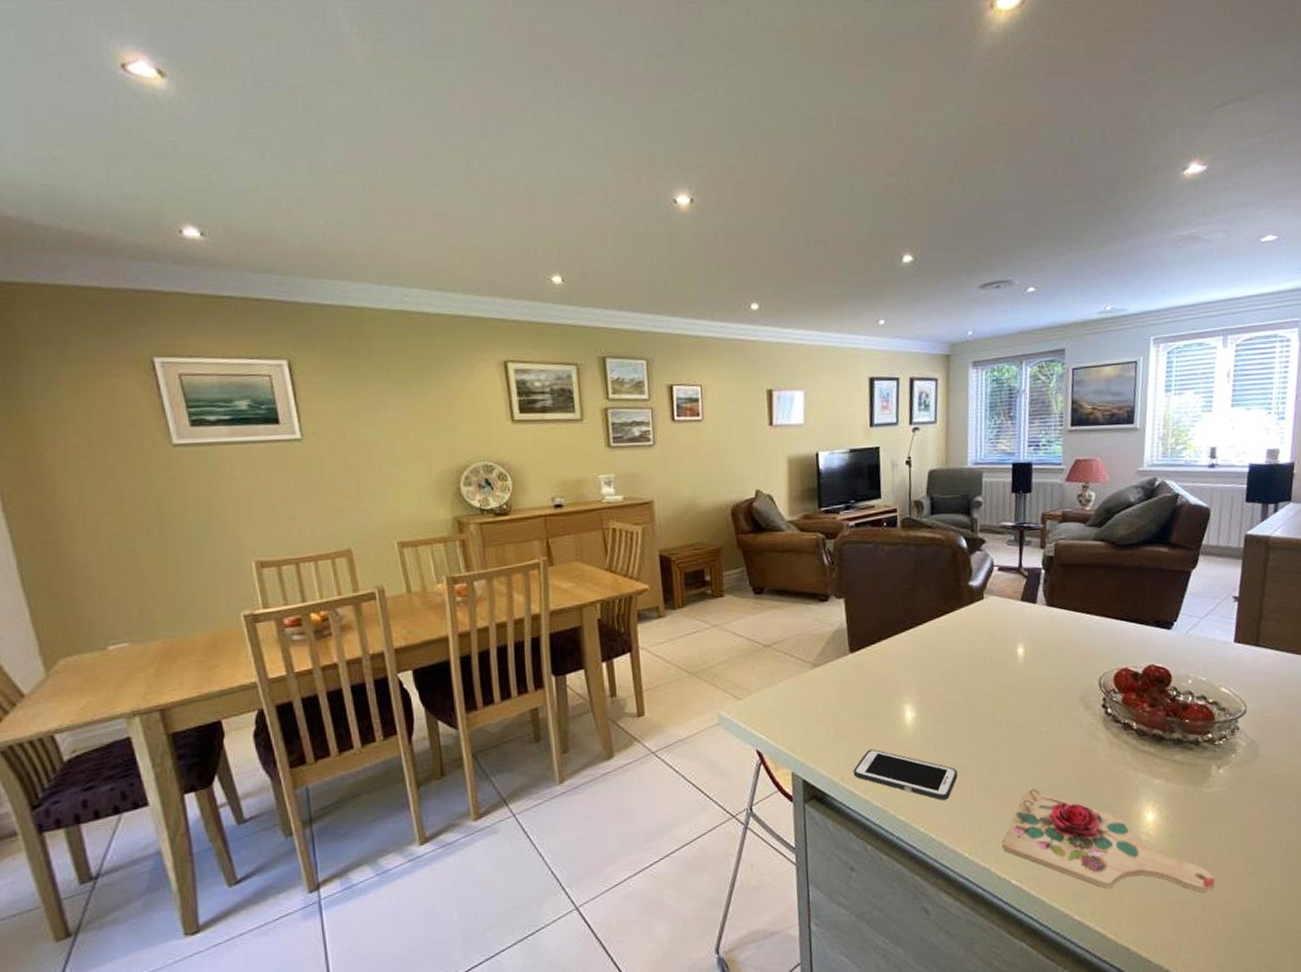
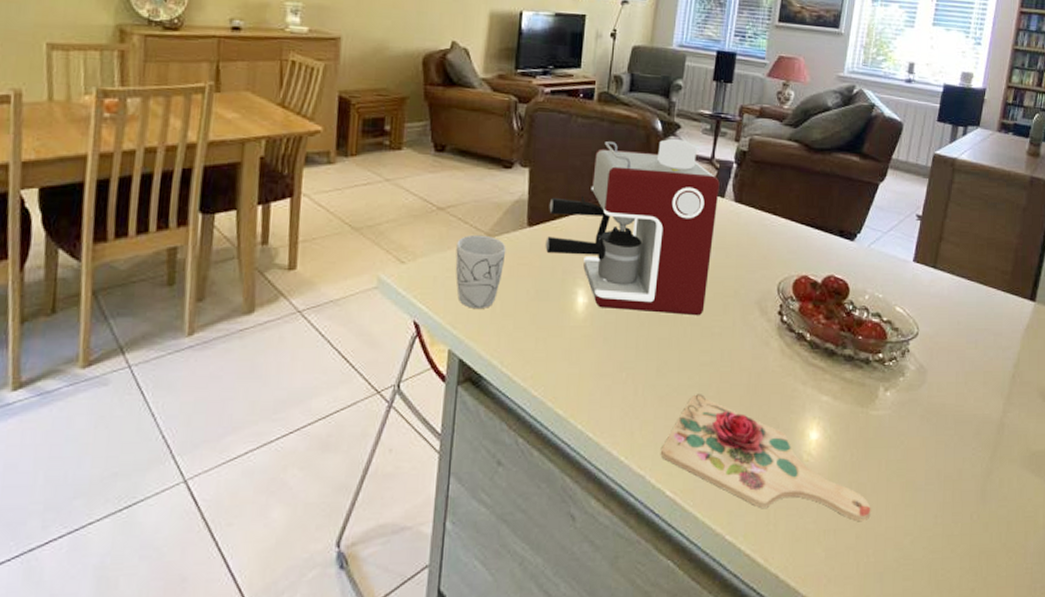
mug: none [786,665,833,734] -> present [455,234,506,310]
cell phone: present [853,749,958,801] -> none [514,333,624,396]
coffee maker: none [867,553,1031,721] -> present [545,138,720,316]

